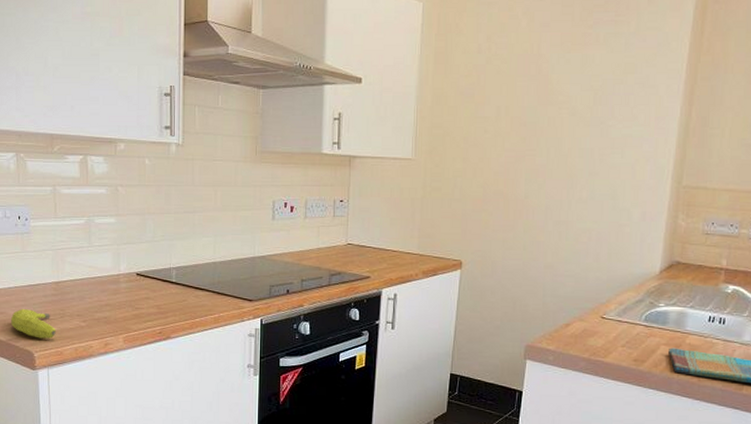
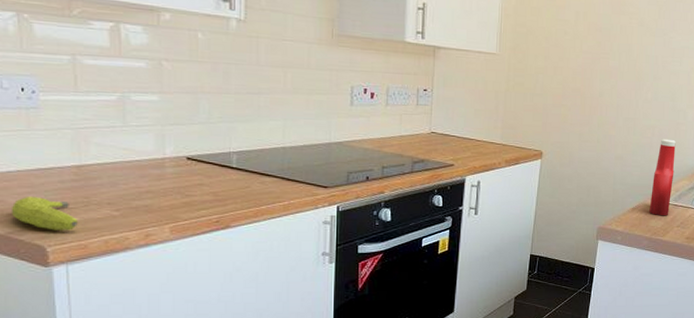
ketchup bottle: none [586,243,618,334] -> present [649,138,676,216]

